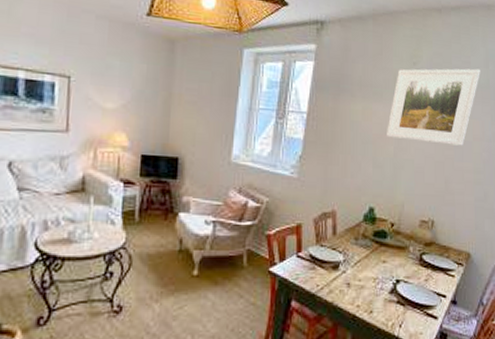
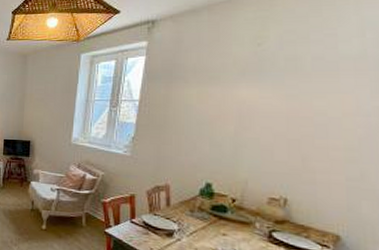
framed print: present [386,68,480,146] -> none [224,39,352,122]

